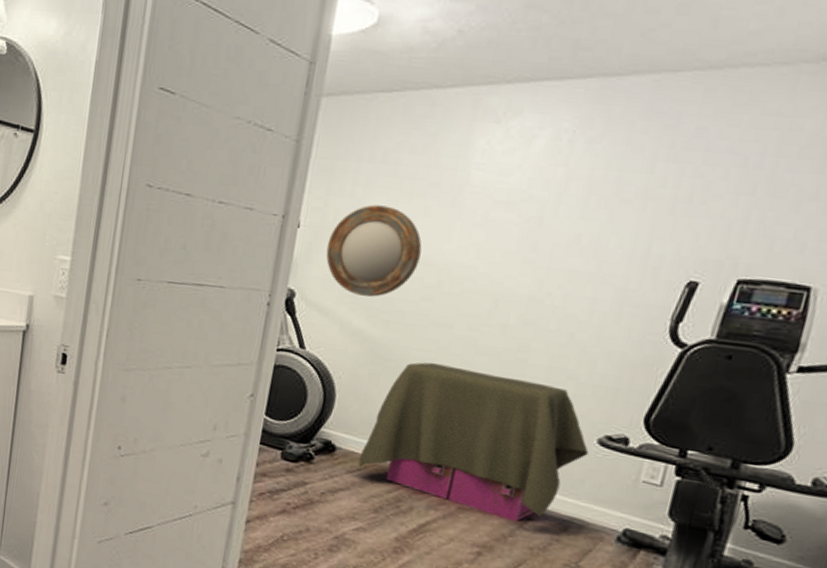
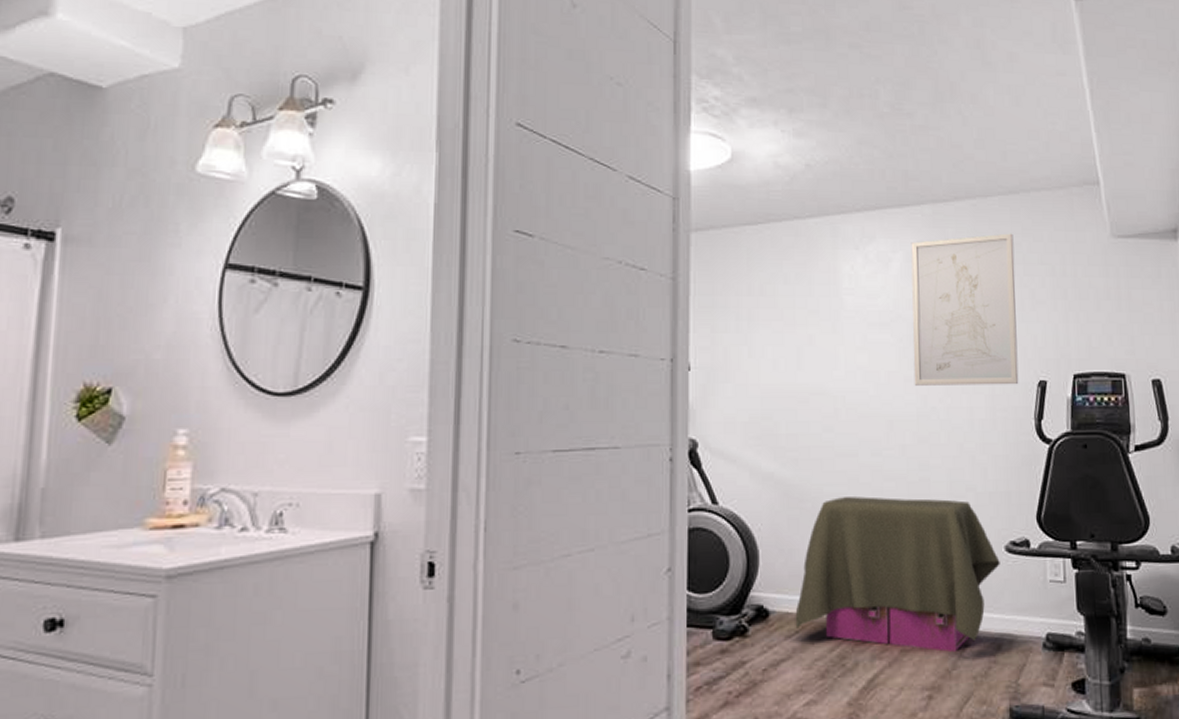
home mirror: present [326,204,422,297] -> none [722,338,814,435]
wall art: none [532,115,701,282] -> present [911,233,1019,386]

